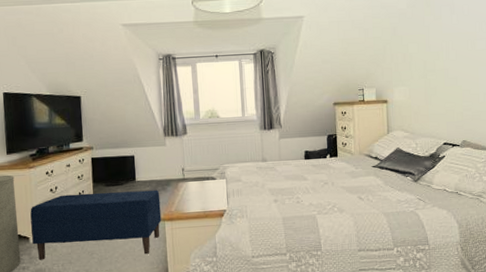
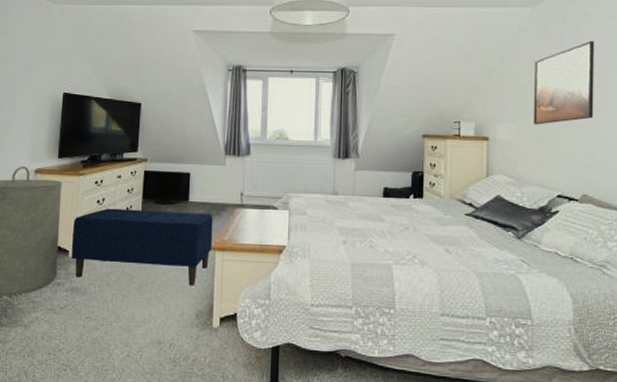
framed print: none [420,11,469,87] -> present [533,40,595,125]

